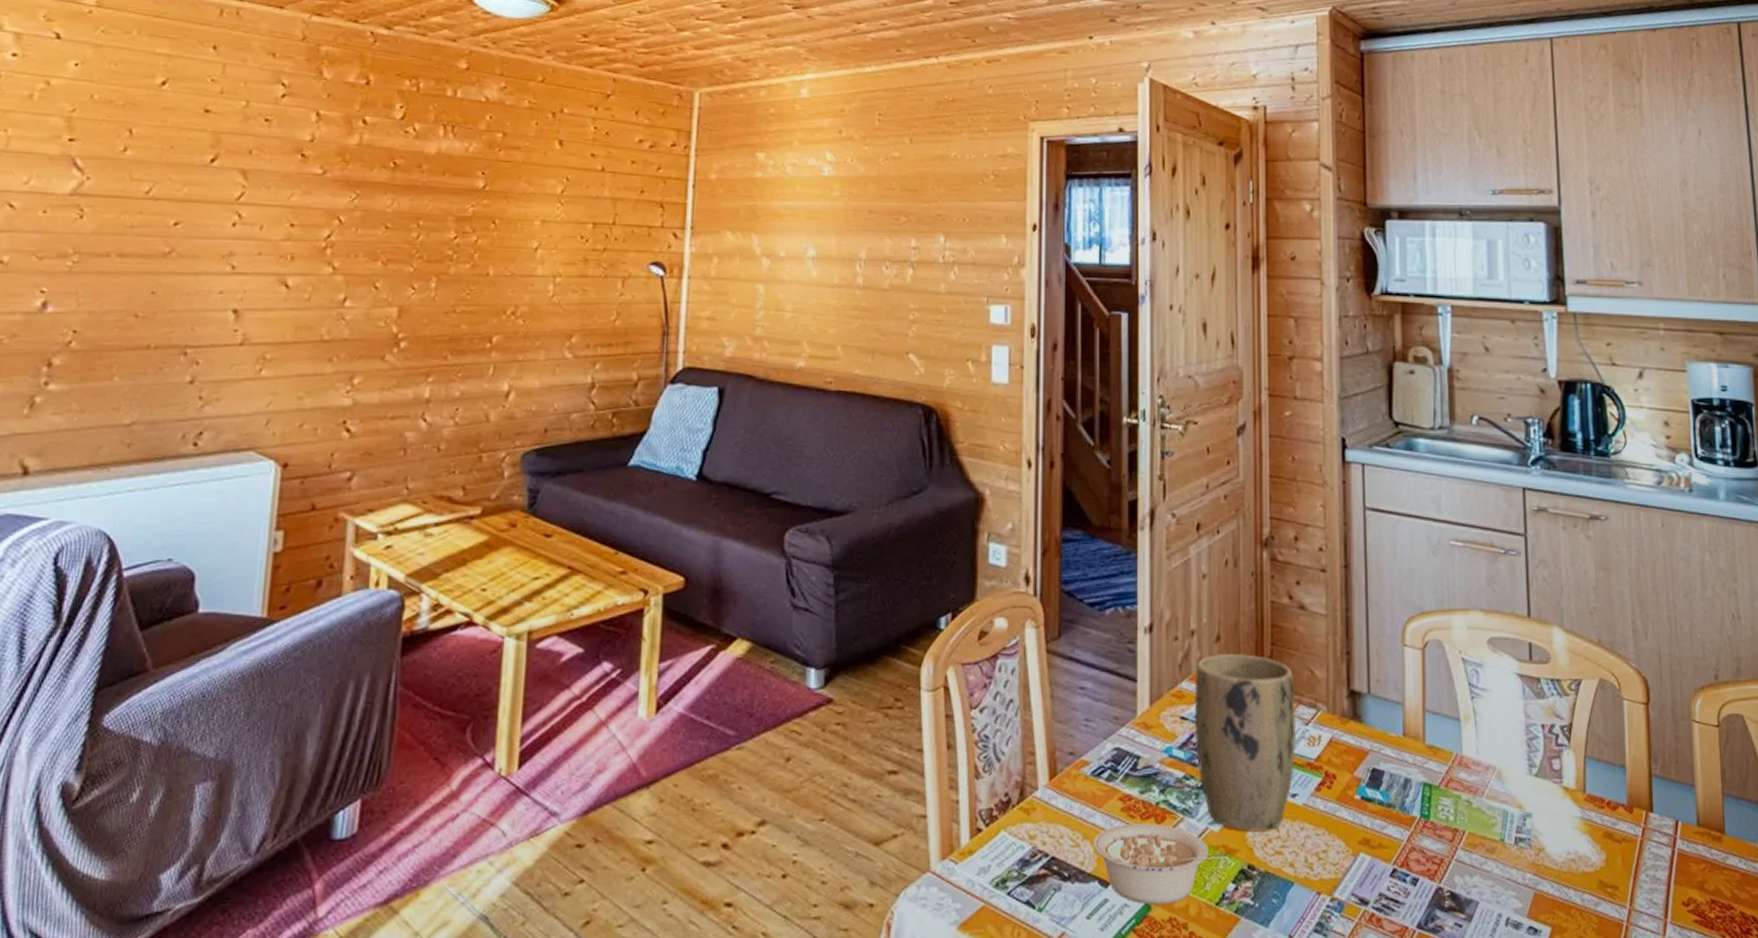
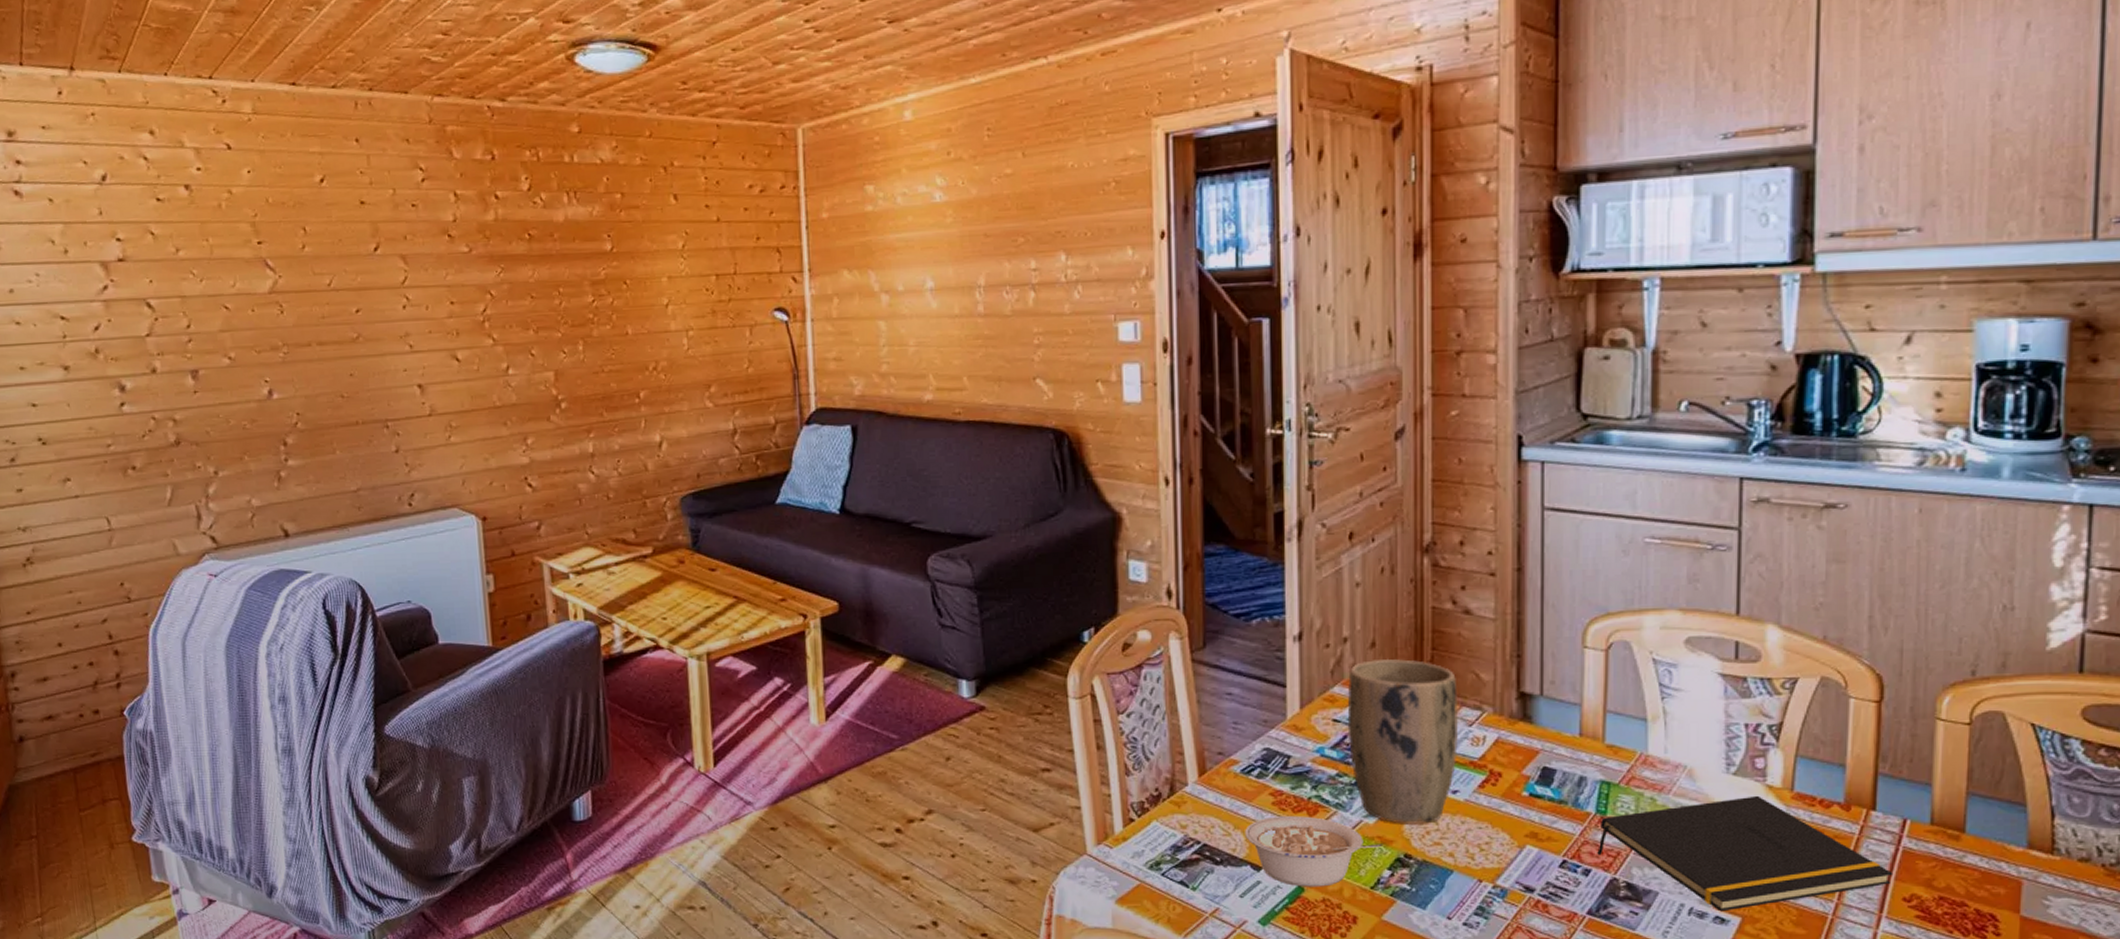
notepad: none [1423,797,1673,922] -> present [1597,795,1894,912]

